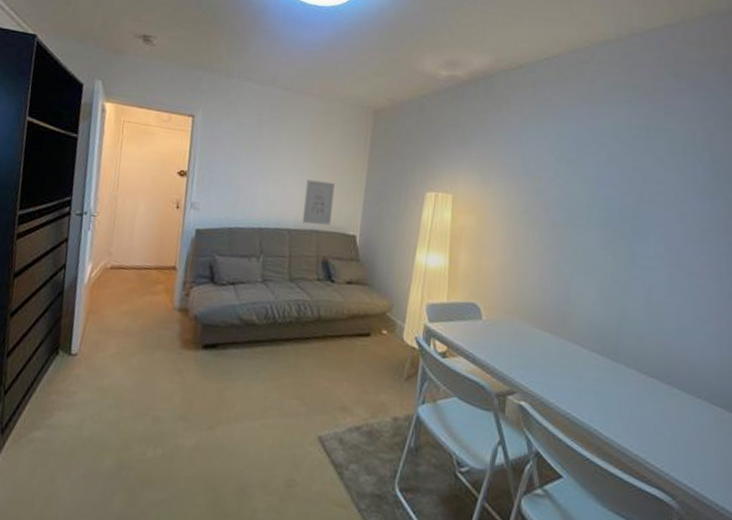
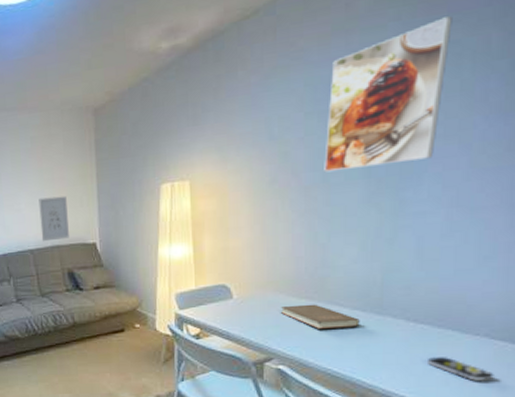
book: none [525,336,597,371] -> present [280,304,360,330]
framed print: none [569,109,668,221] -> present [324,16,453,173]
remote control: none [657,415,716,450] -> present [426,357,494,382]

